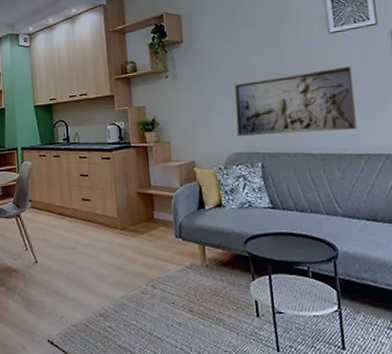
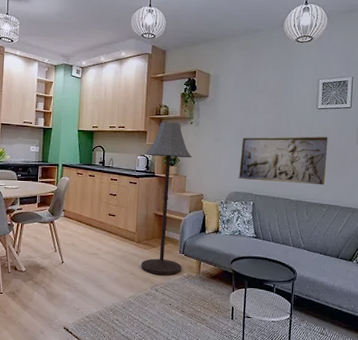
floor lamp: none [116,79,181,267] -> present [141,122,193,275]

